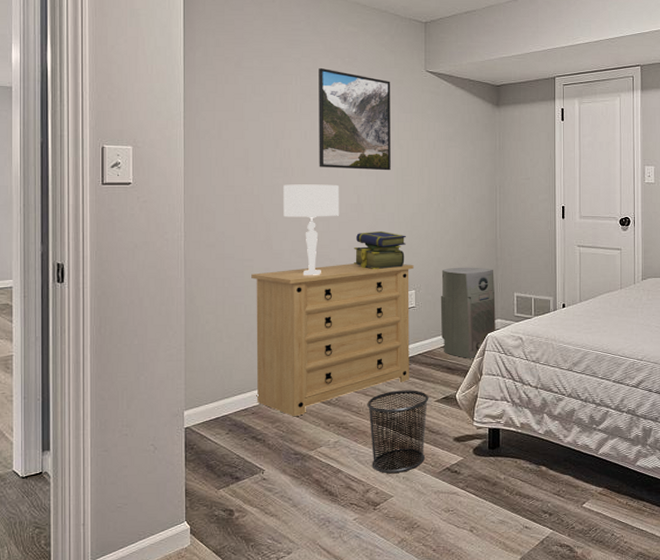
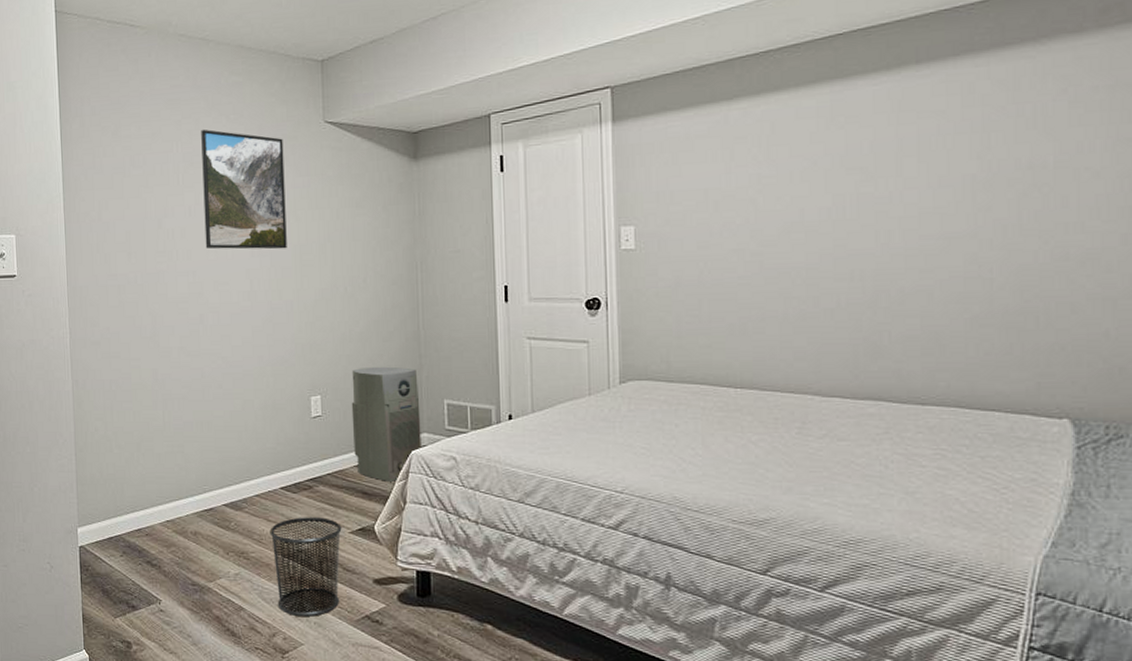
dresser: present [251,263,414,417] -> none [139,363,318,542]
table lamp: present [283,184,340,275] -> none [168,268,231,377]
stack of books: present [354,230,406,270] -> none [248,322,308,371]

